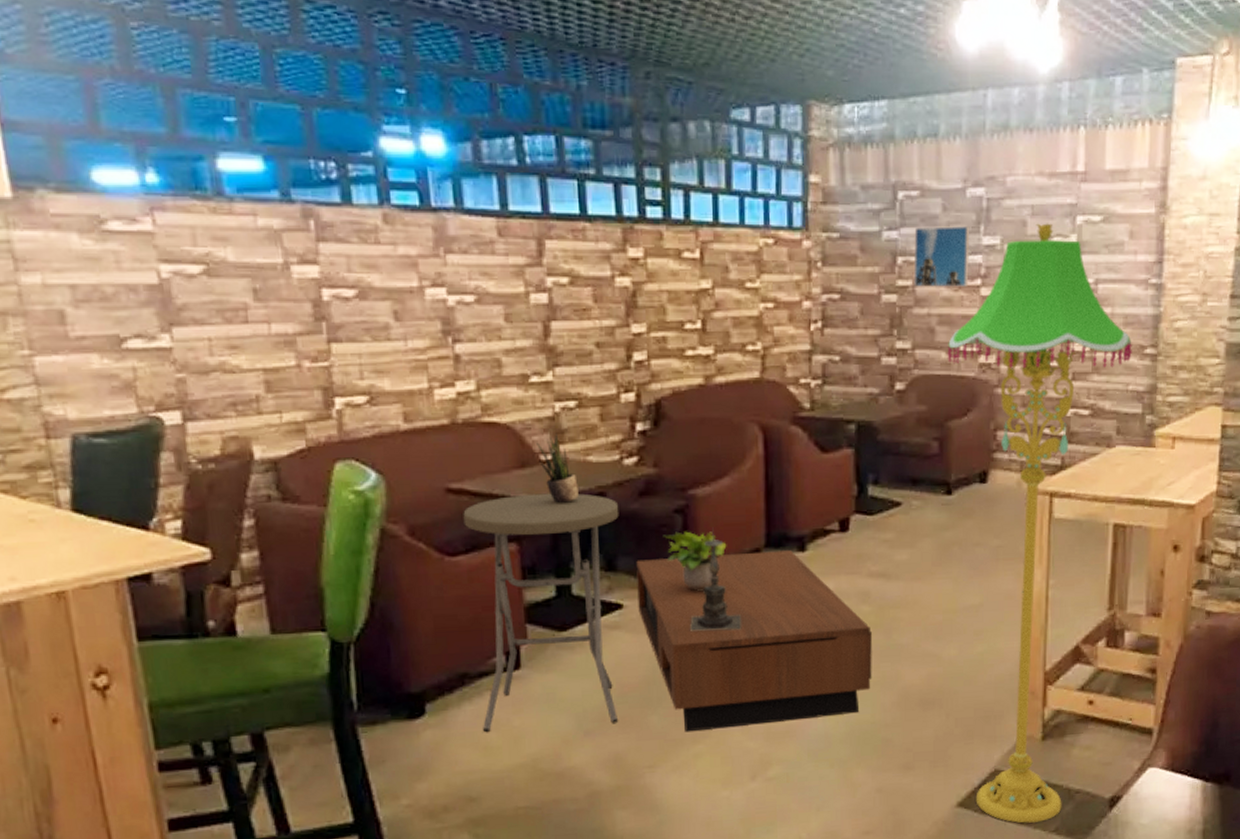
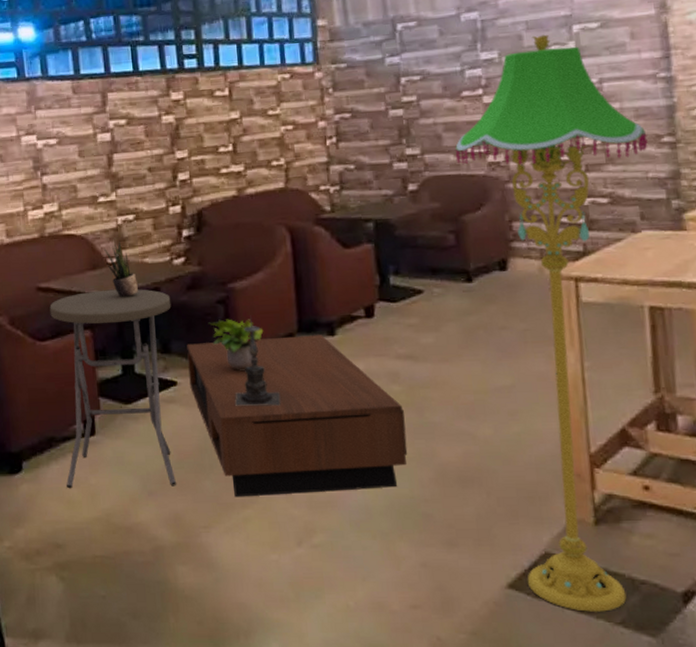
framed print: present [914,226,970,287] -> none [414,46,470,101]

